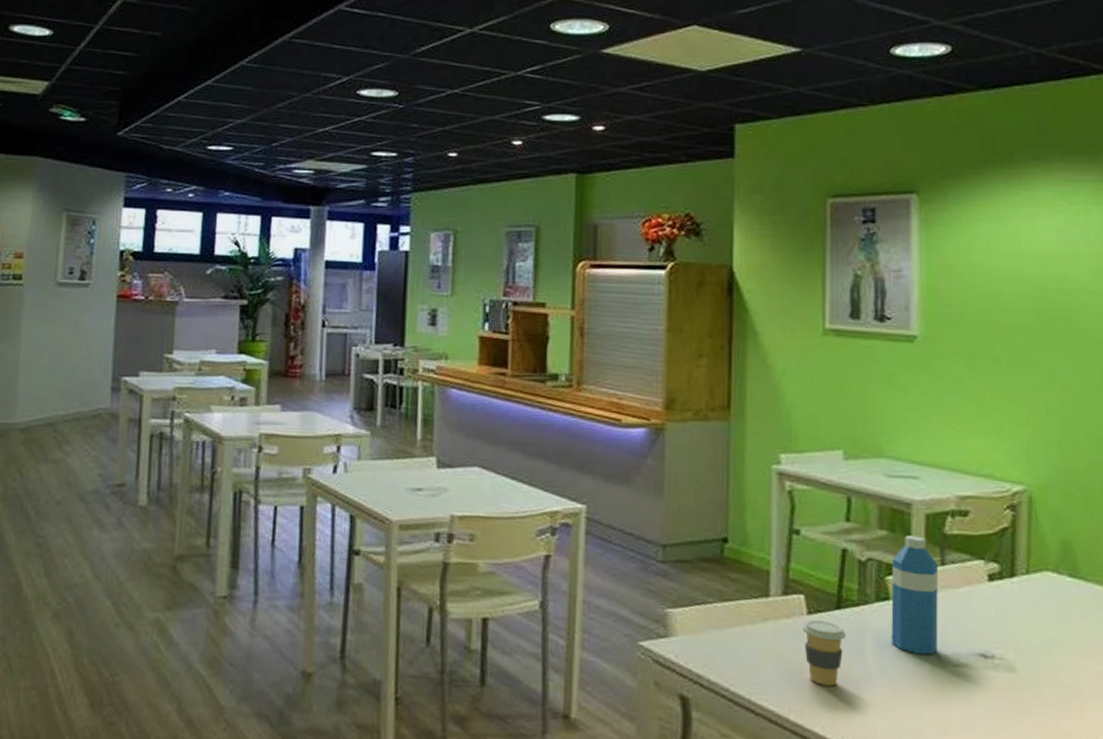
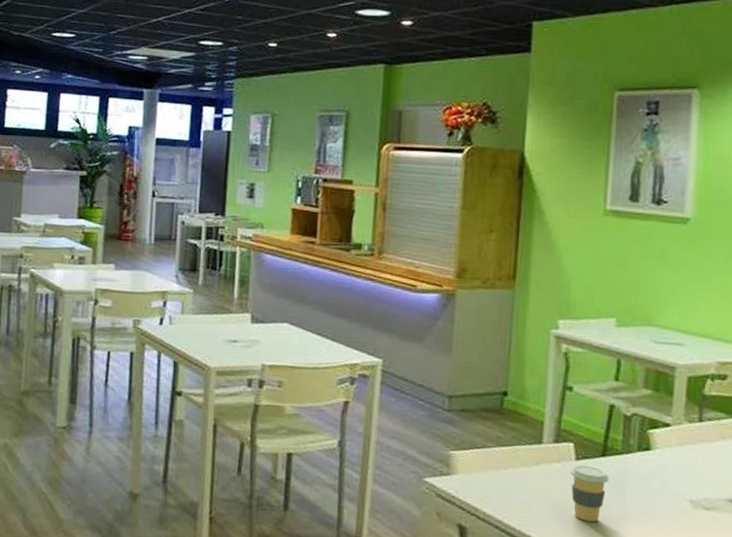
water bottle: present [891,535,938,655] -> none [649,395,696,499]

